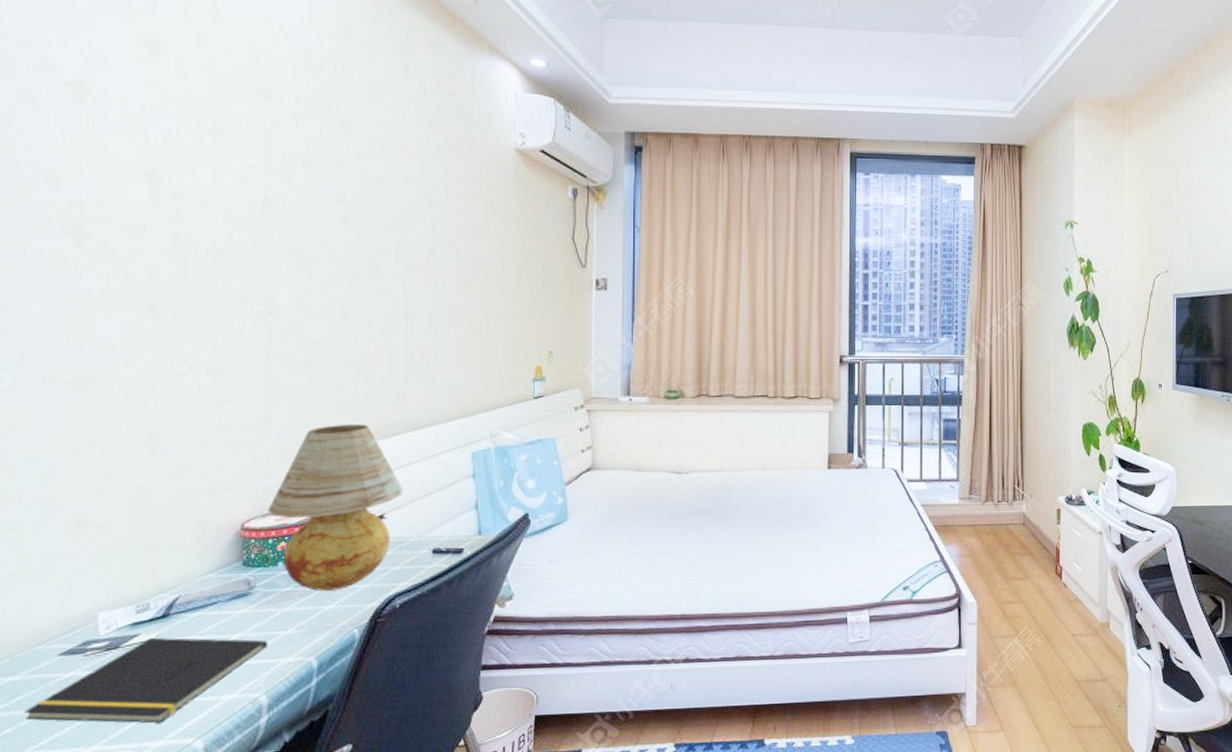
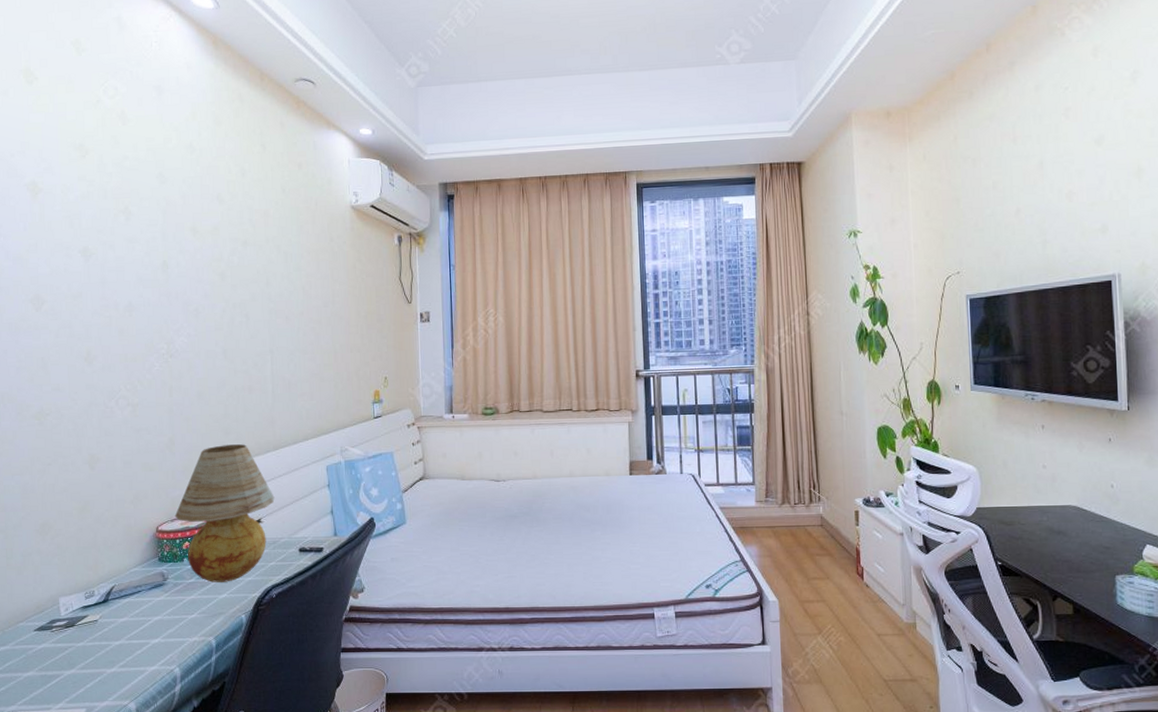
notepad: present [24,637,267,724] -> none [12,618,179,688]

